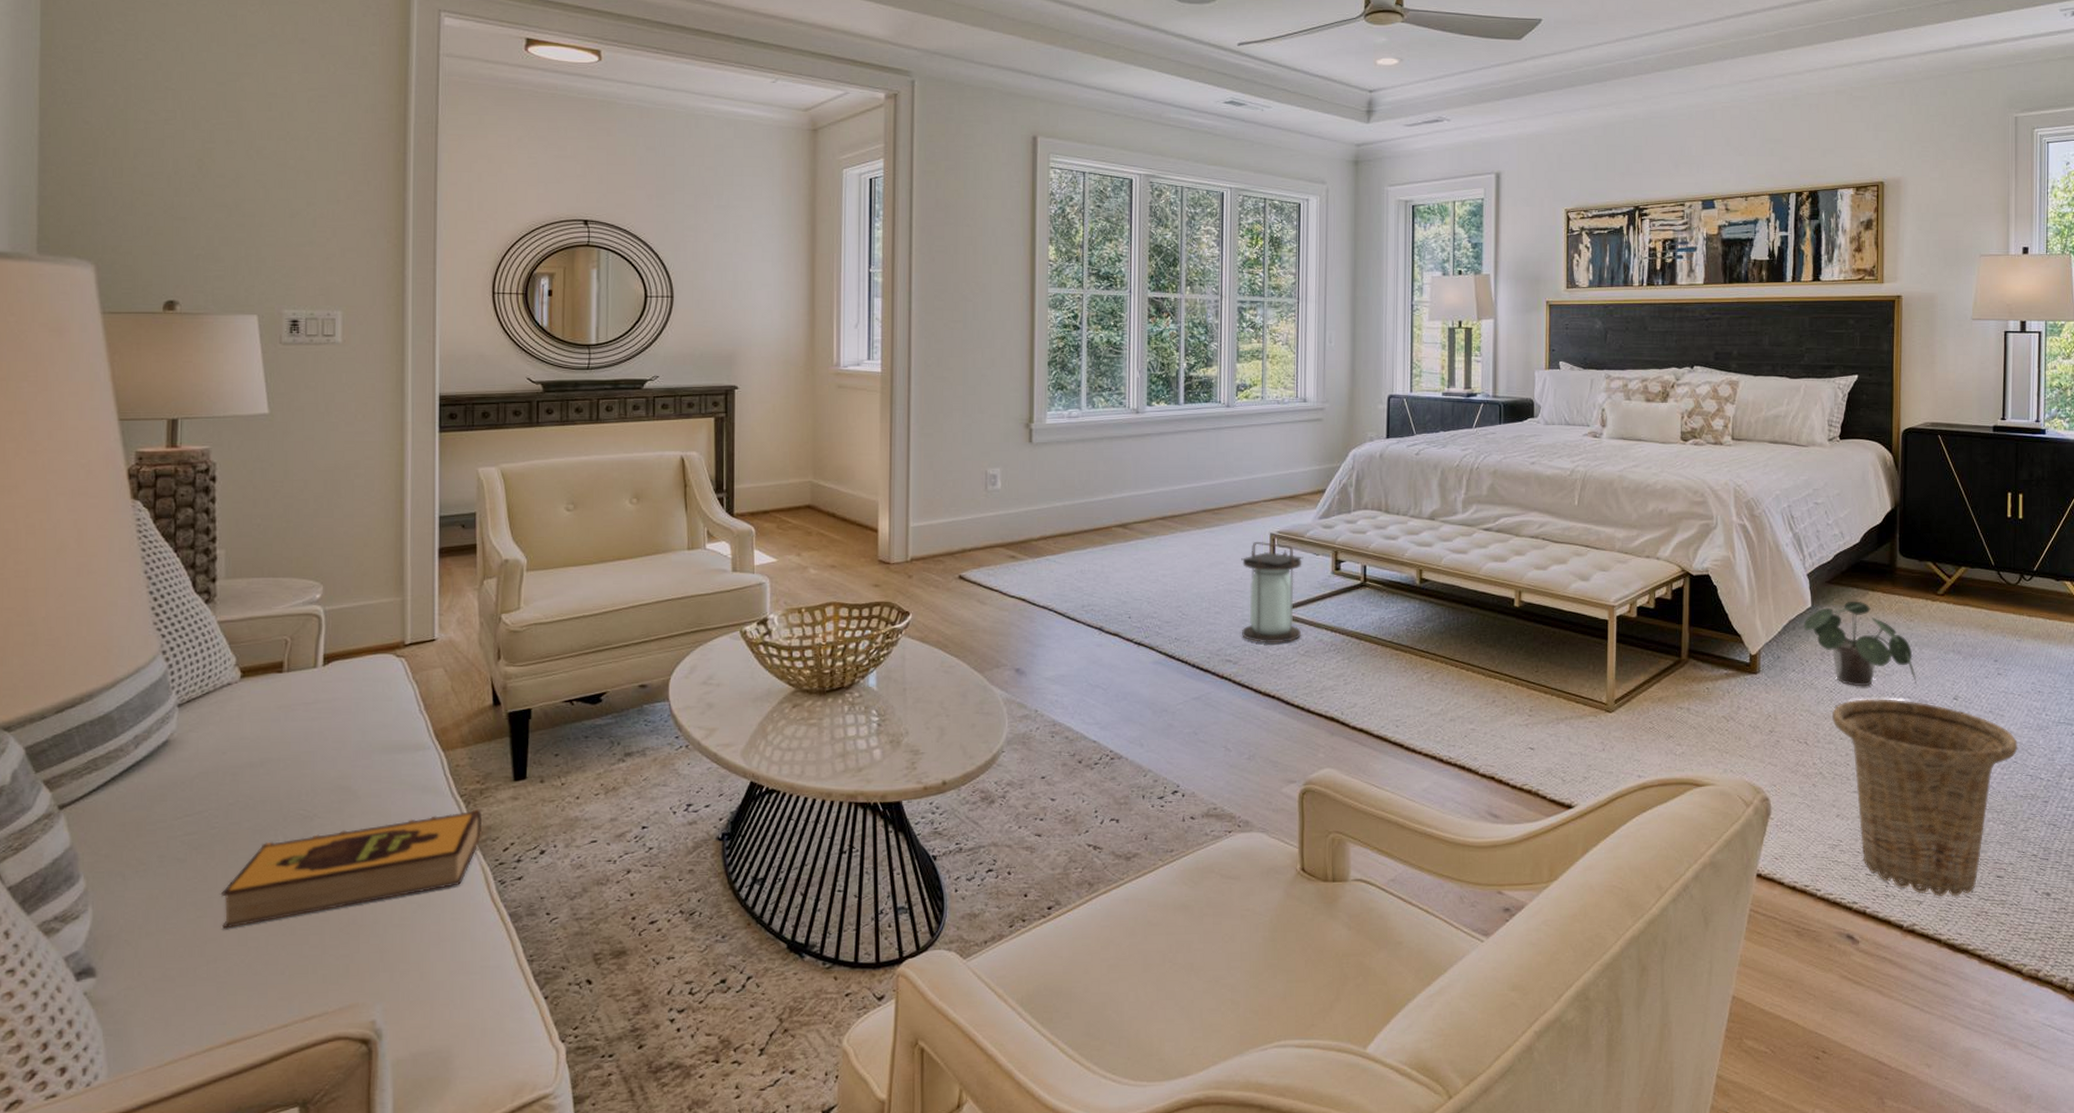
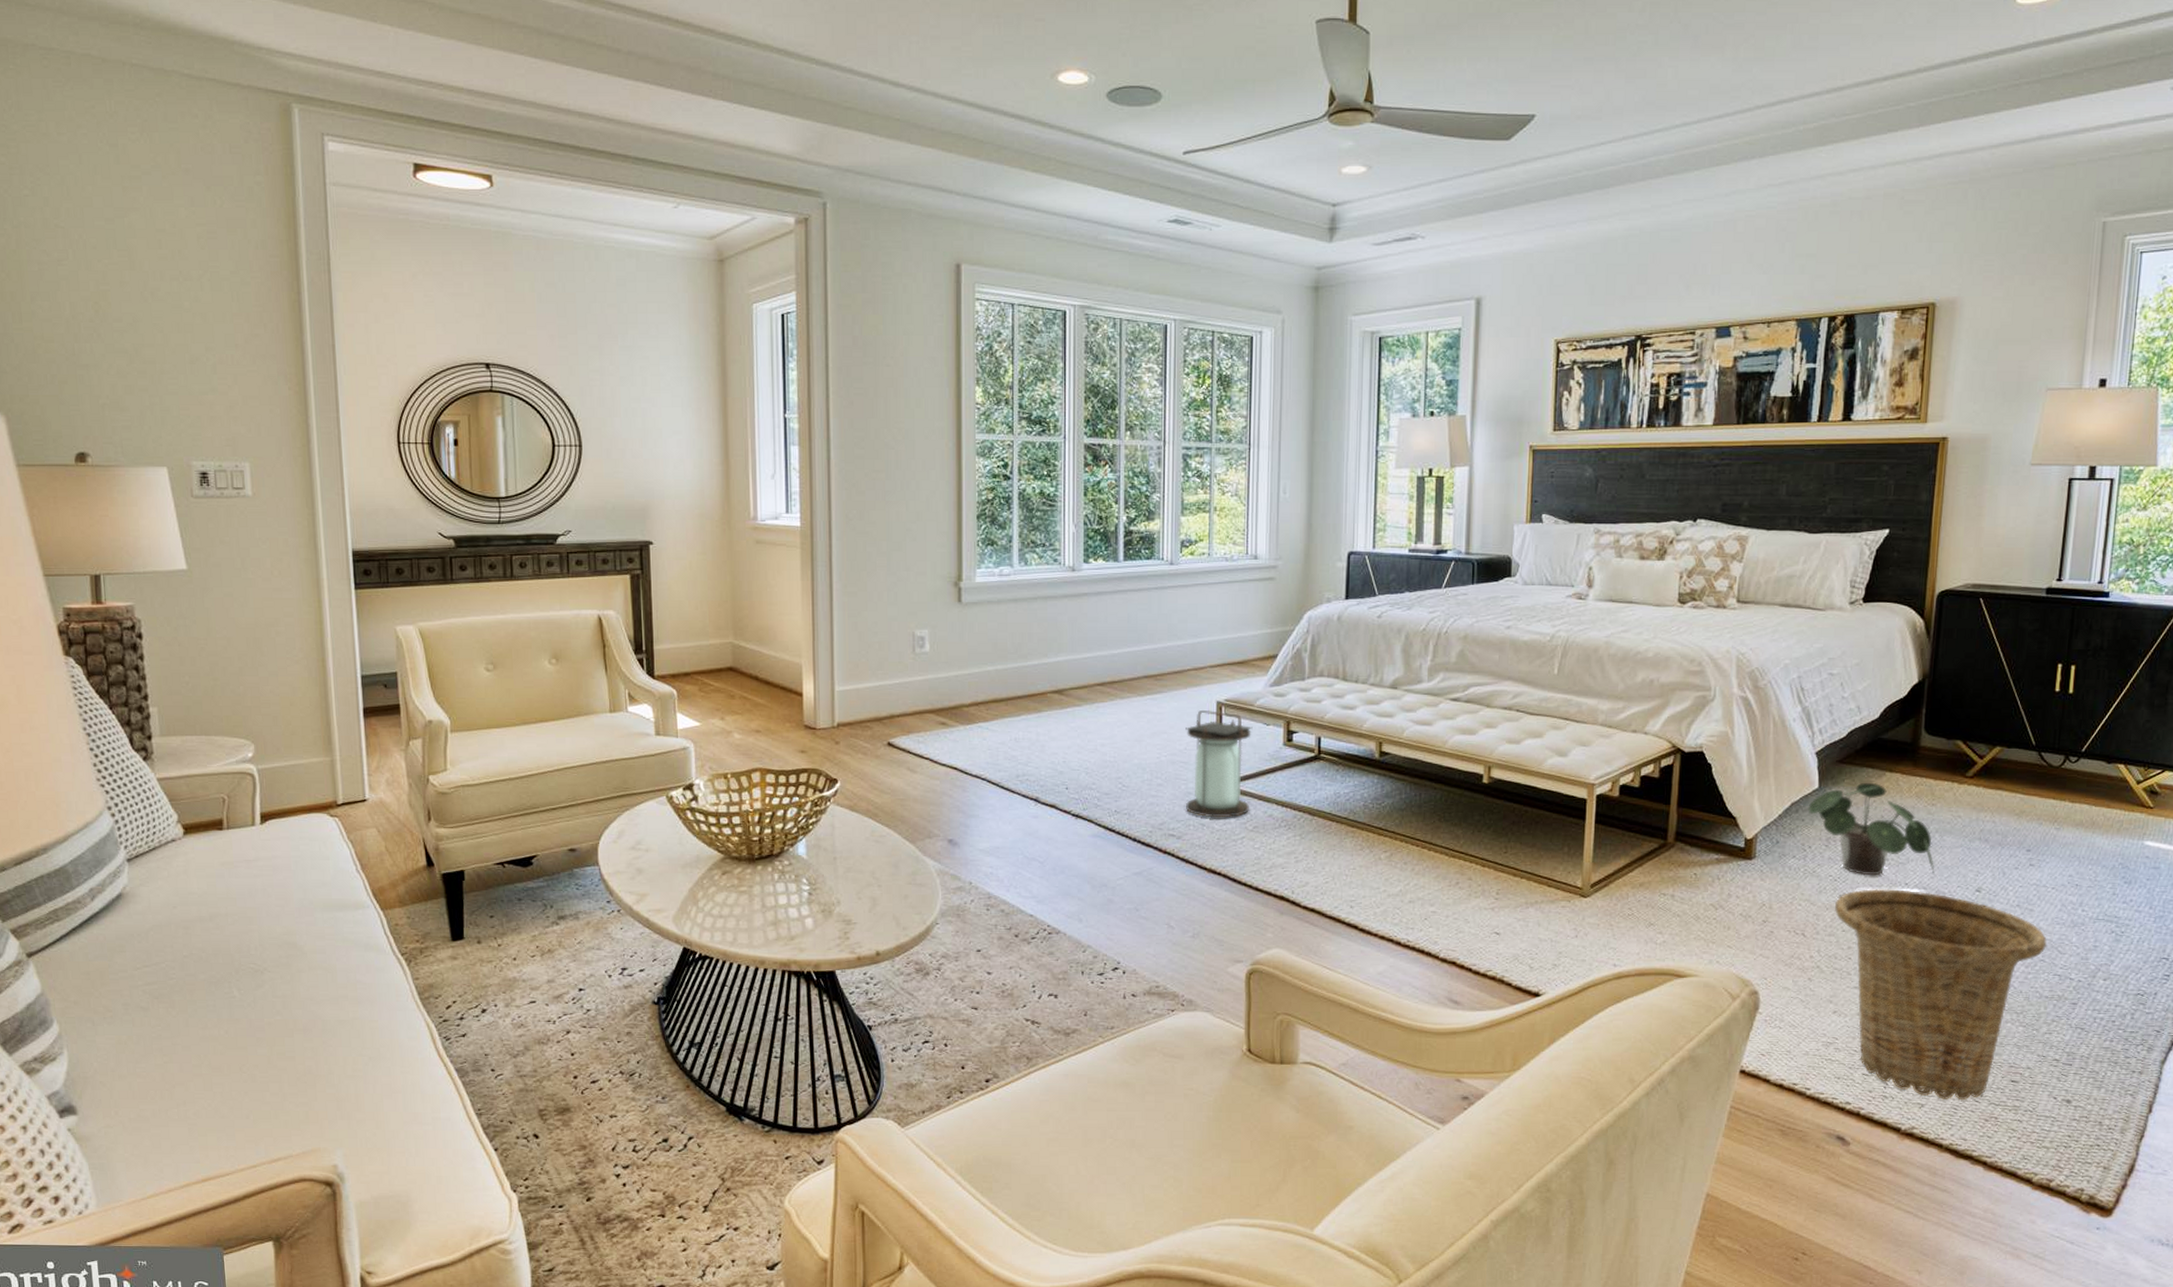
hardback book: present [220,808,482,929] -> none [183,966,424,1074]

